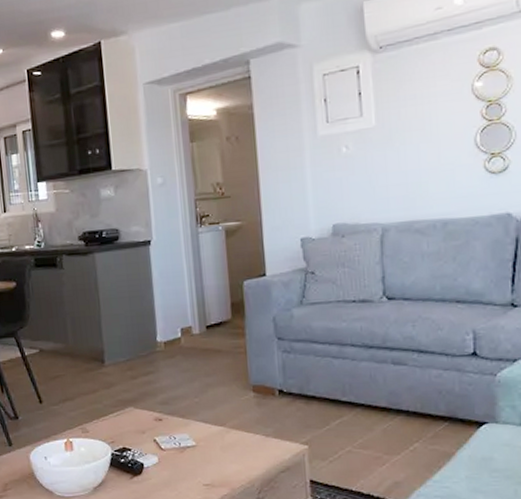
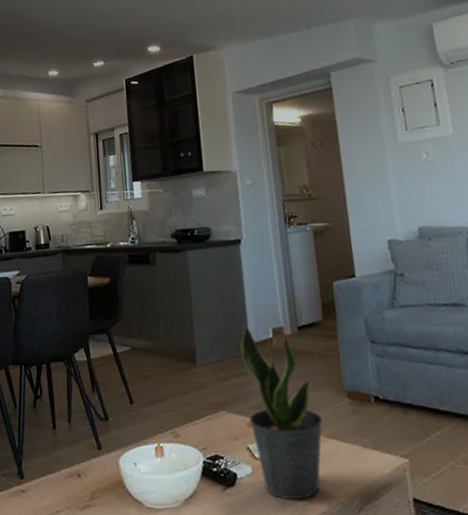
potted plant: none [148,325,227,485] -> present [240,324,322,501]

